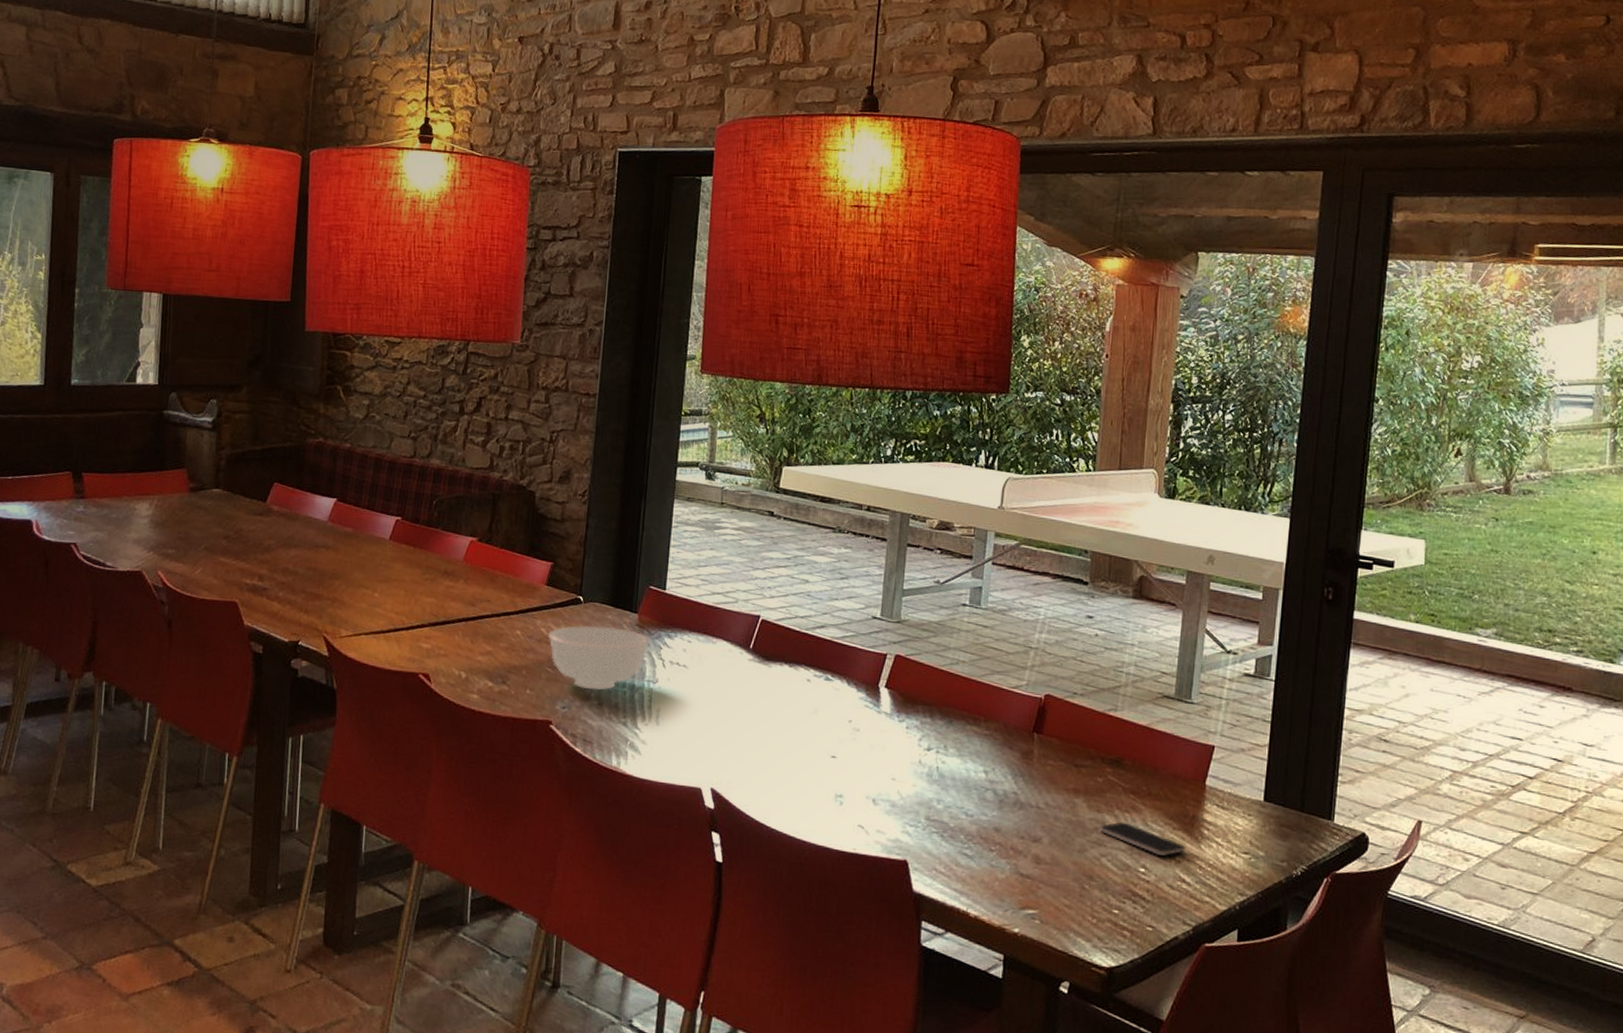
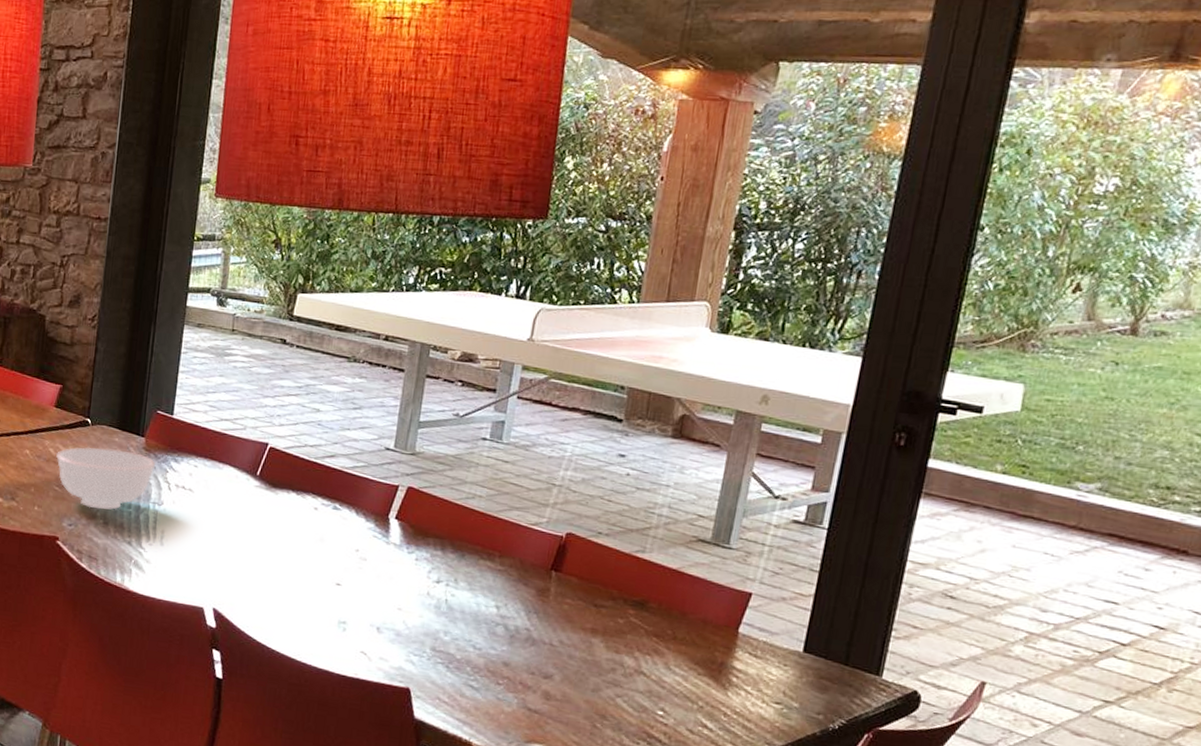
smartphone: present [1098,821,1186,856] -> none [615,664,711,700]

